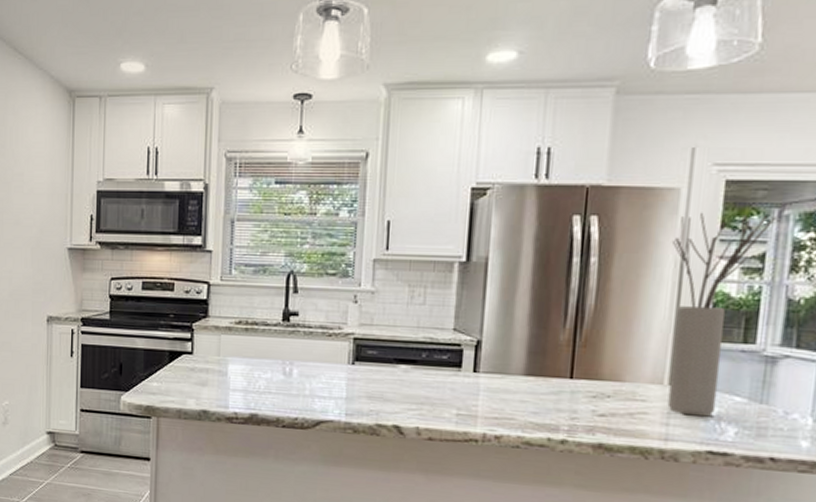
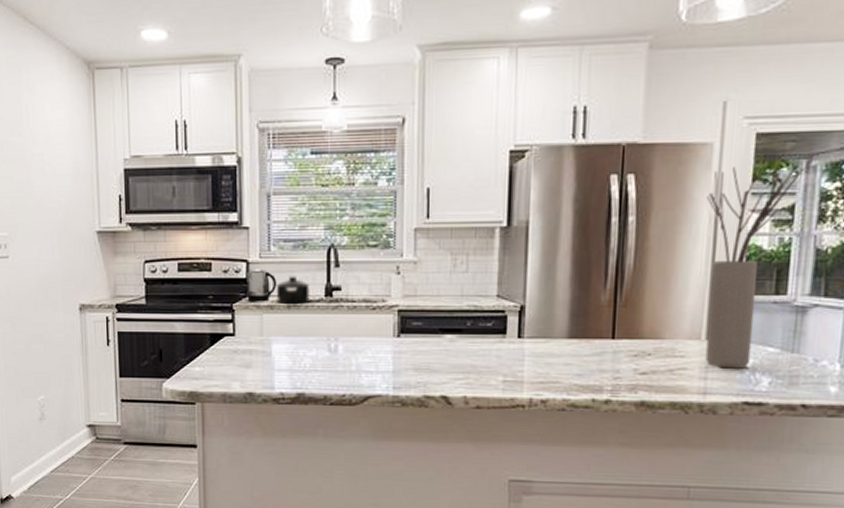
kettle: none [206,290,237,324] -> present [245,268,277,302]
saucepan: none [235,299,268,327] -> present [276,276,310,304]

